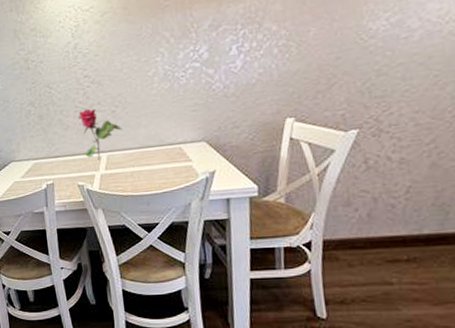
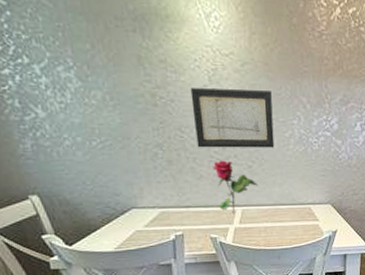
wall art: none [56,33,138,101] -> present [190,88,275,148]

